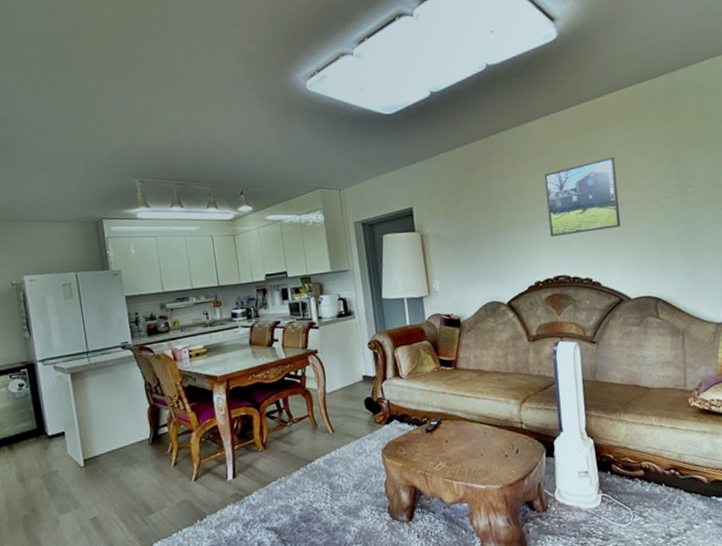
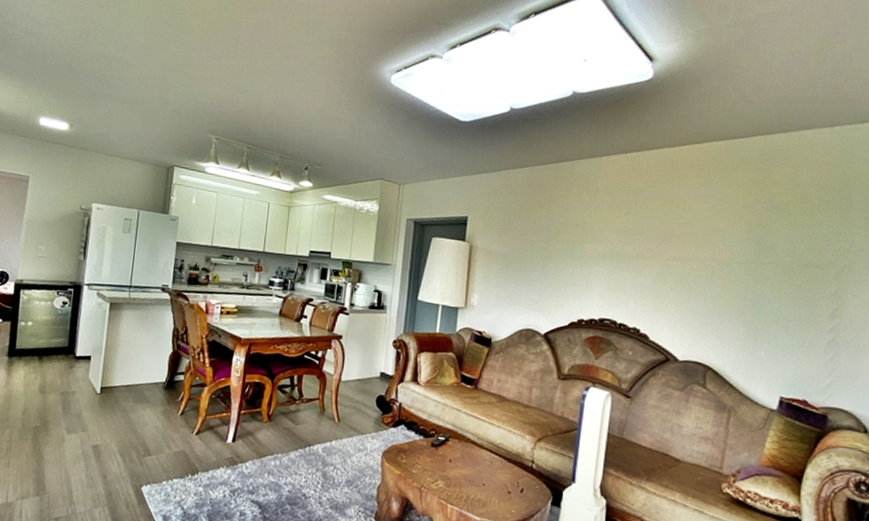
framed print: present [544,156,621,237] -> none [604,208,689,283]

